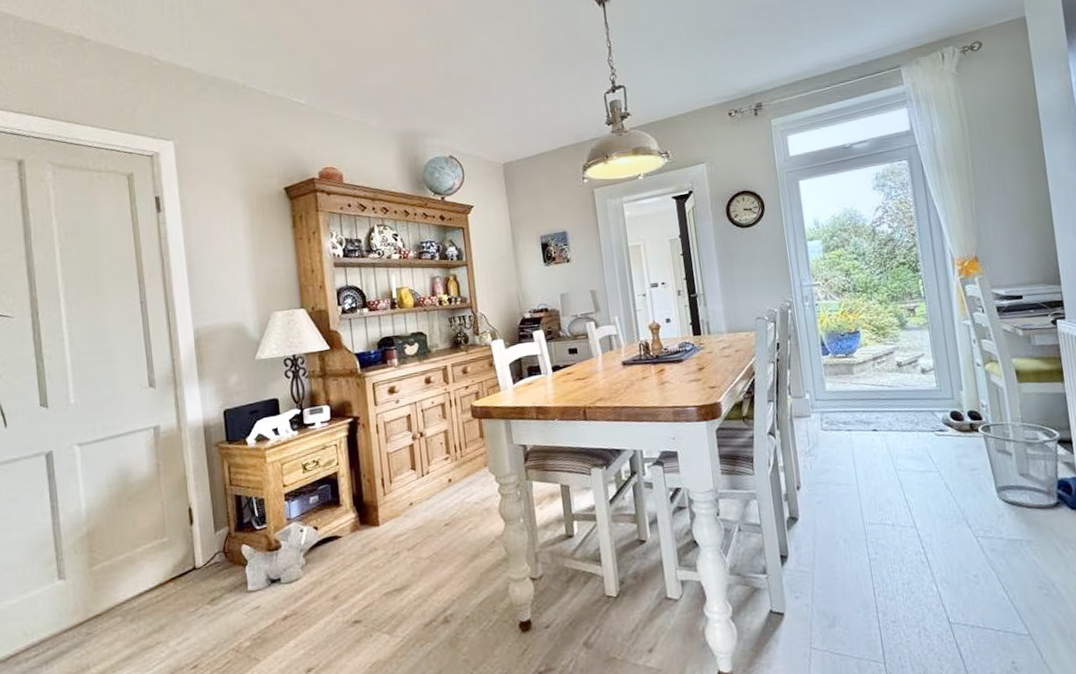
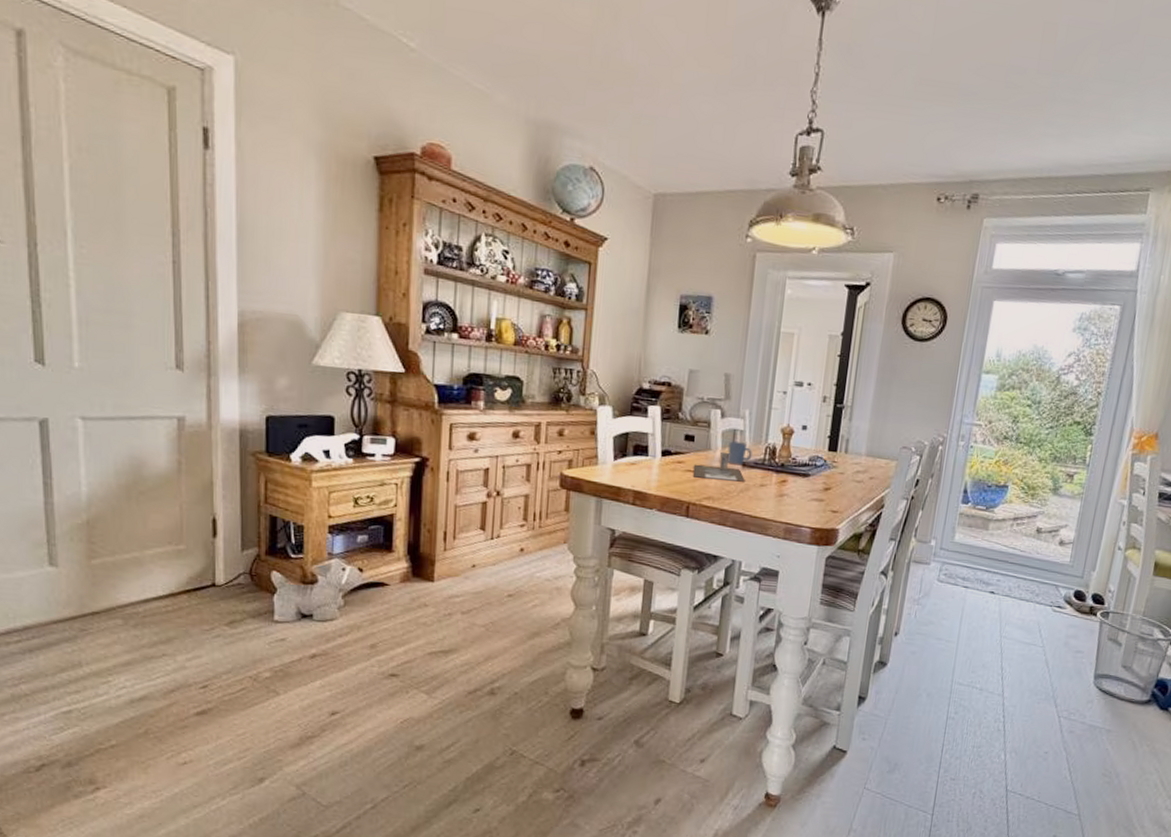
place setting: none [581,356,629,384] -> present [693,451,745,482]
mug: none [607,344,629,366] -> present [728,441,752,466]

